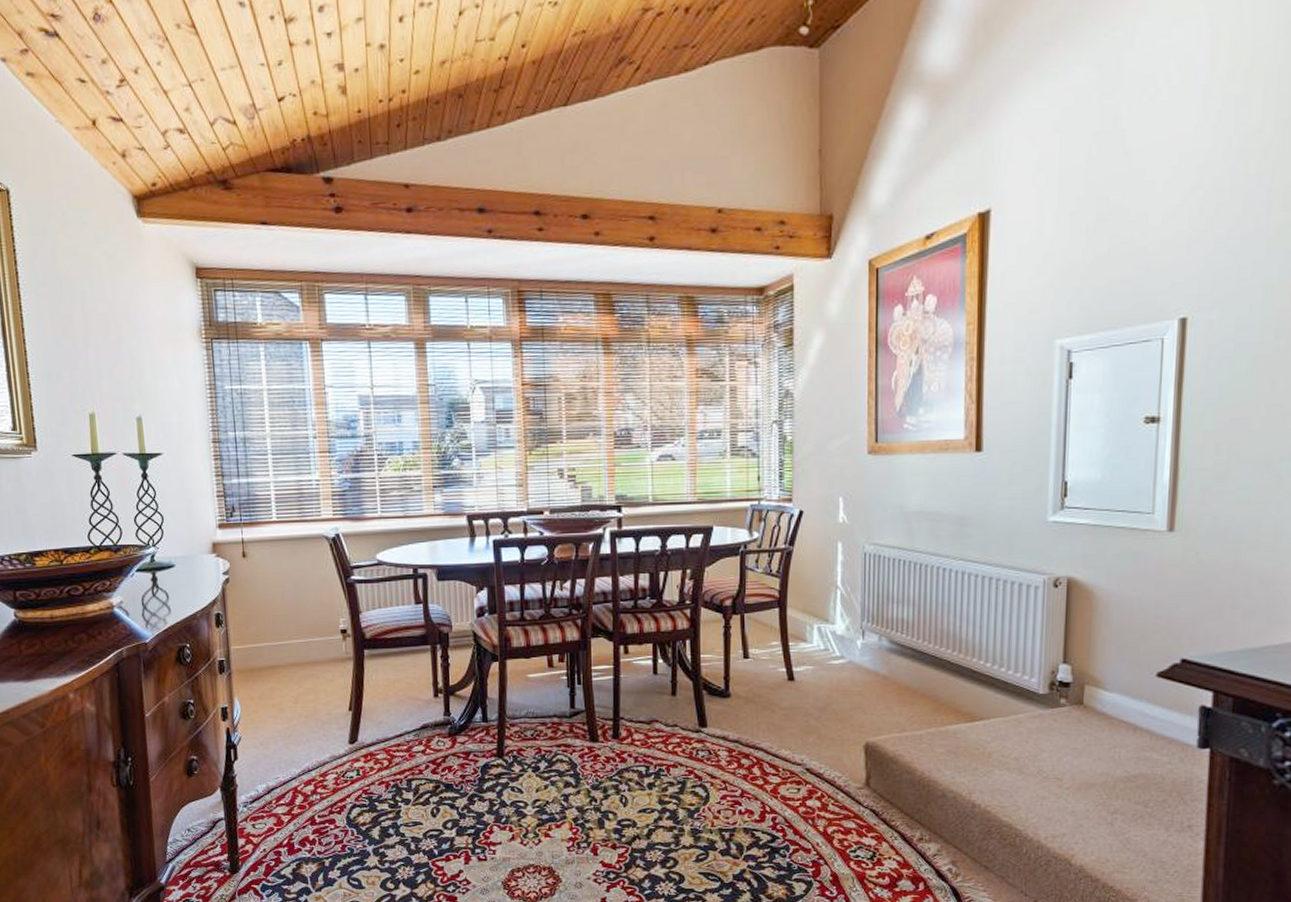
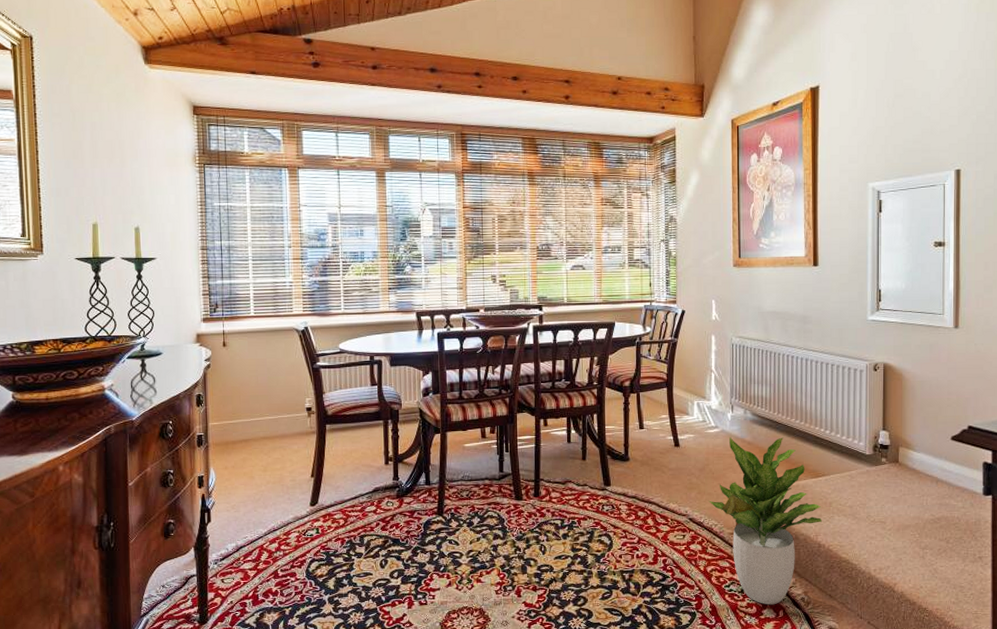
potted plant: none [831,669,978,876] -> present [709,436,822,605]

